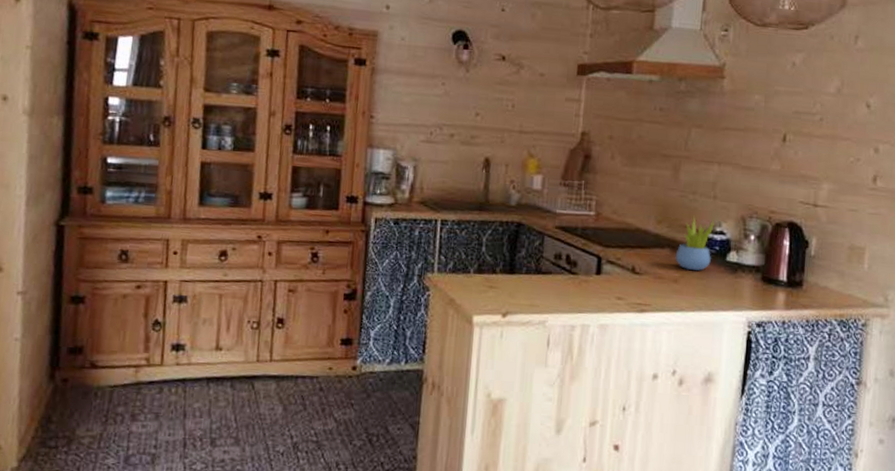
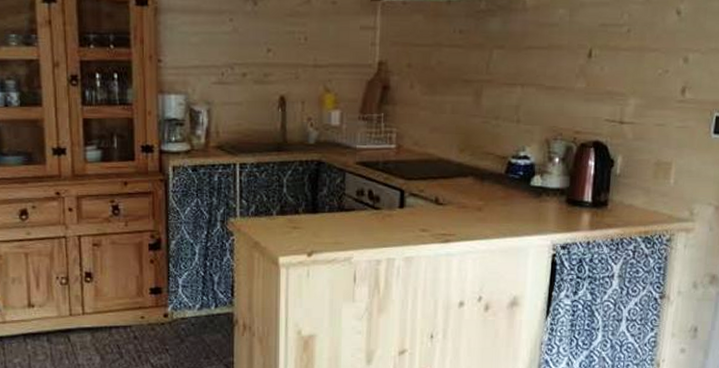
succulent plant: present [675,215,714,271] -> none [478,141,518,197]

